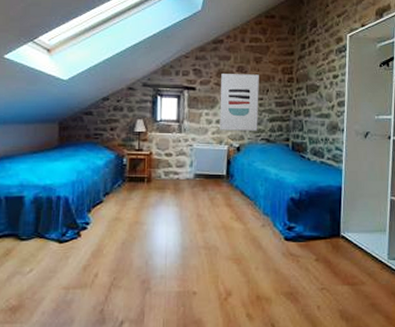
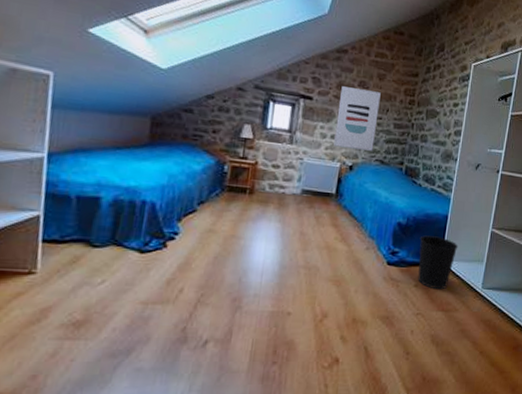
wastebasket: none [315,209,357,263] -> present [418,235,459,290]

